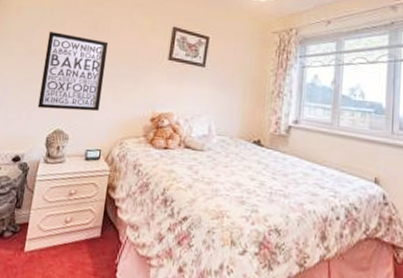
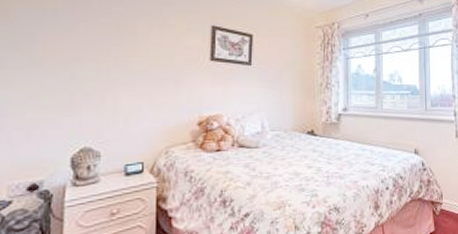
wall art: present [37,31,109,111] -> none [53,36,137,126]

